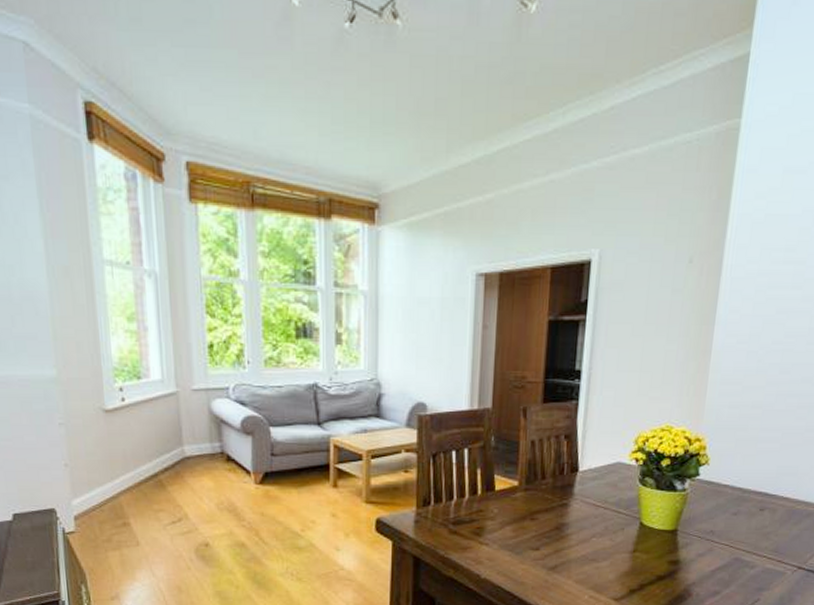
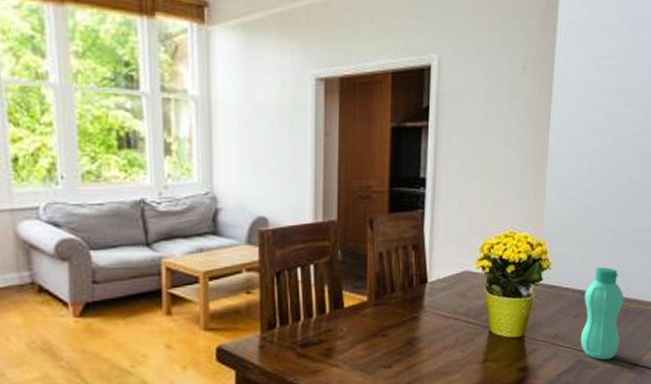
bottle: none [738,466,790,561] -> present [581,267,624,361]

